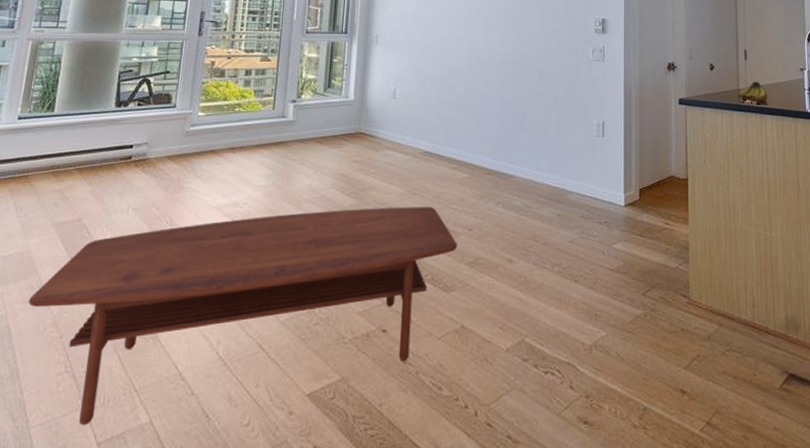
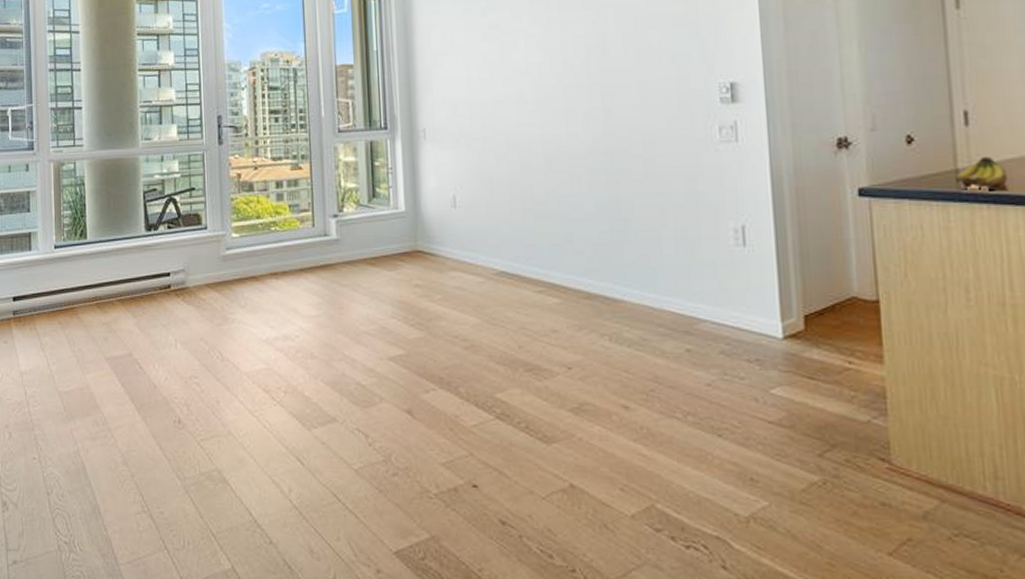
coffee table: present [28,206,458,426] -> none [96,339,556,567]

